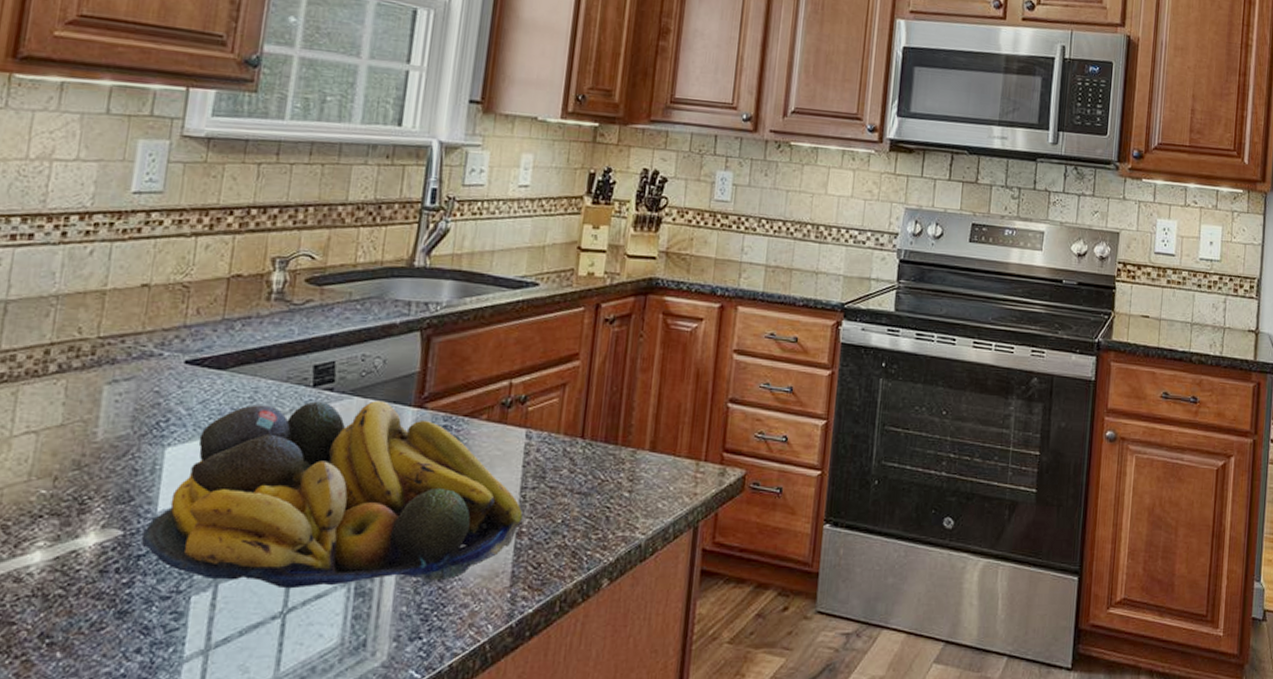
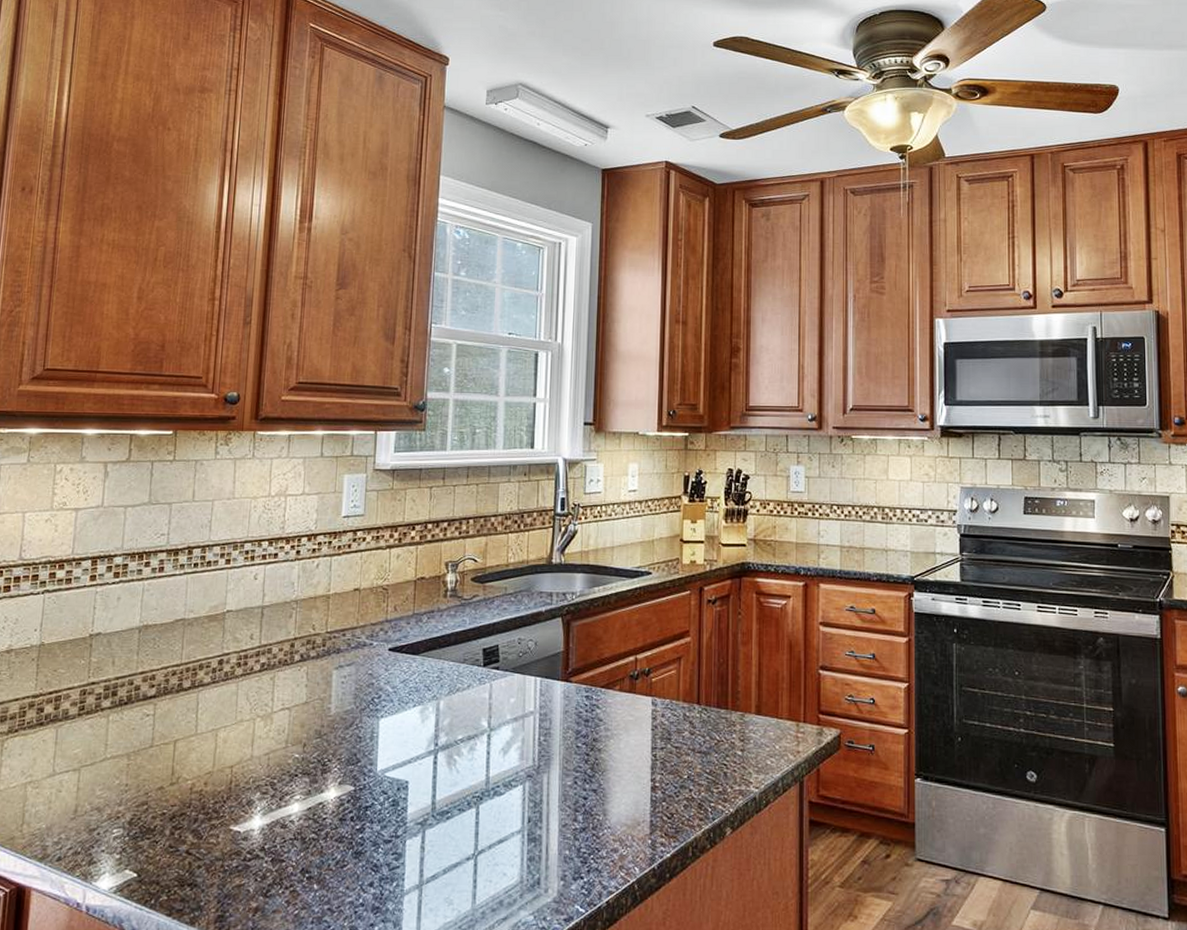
fruit bowl: present [141,401,523,589] -> none [368,676,655,835]

